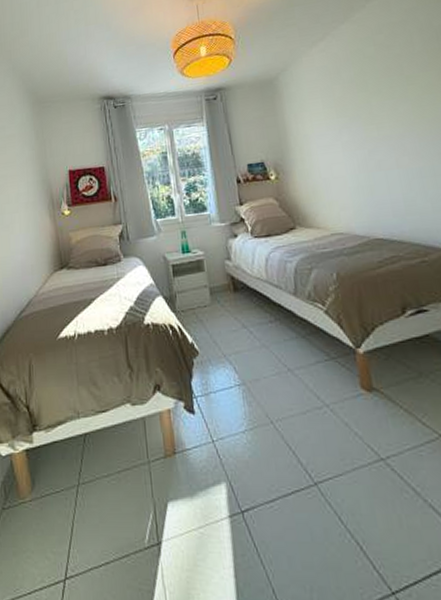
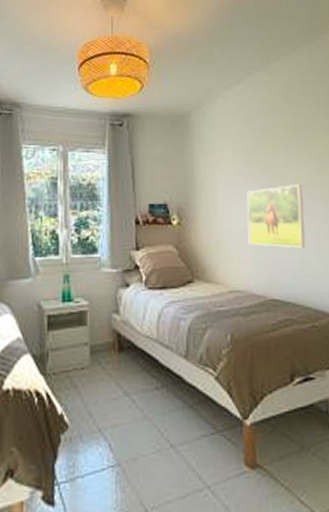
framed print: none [340,125,409,190] -> present [247,183,306,249]

